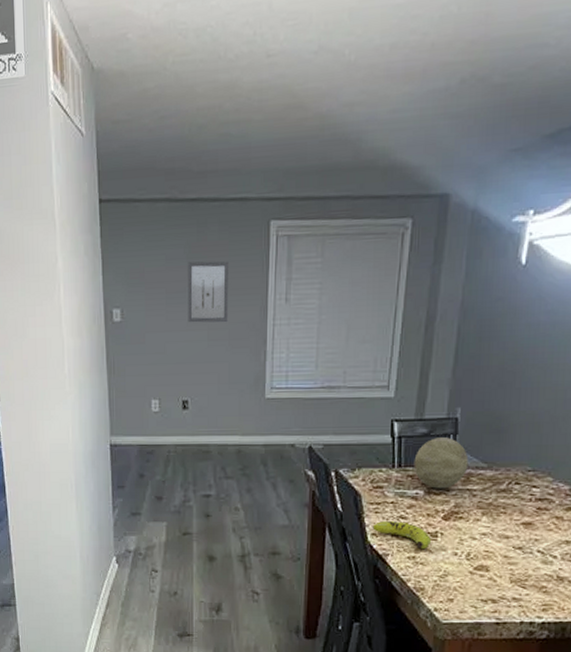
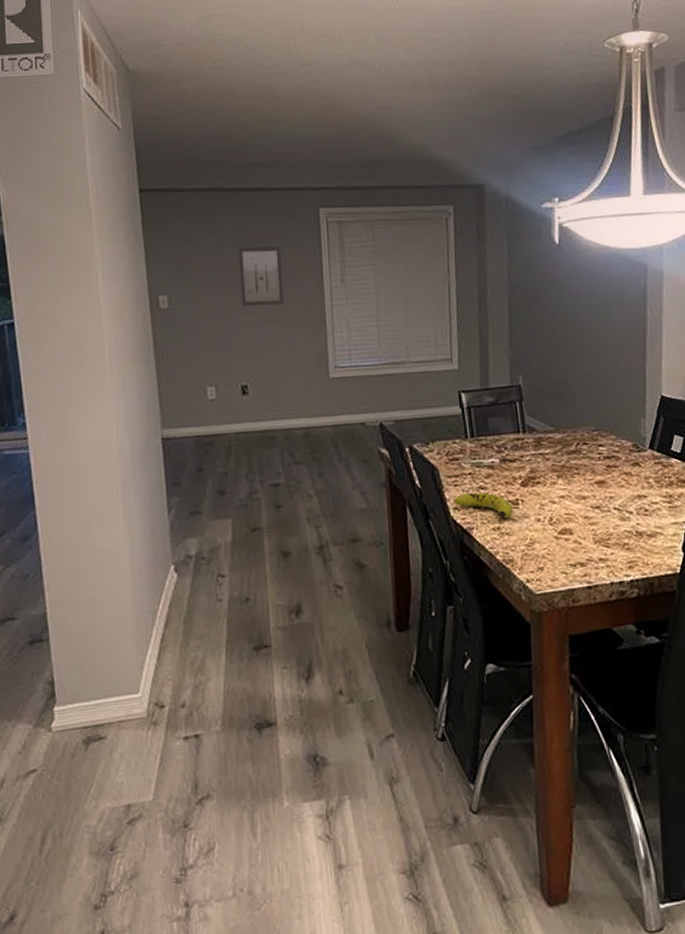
decorative ball: present [414,437,469,489] -> none [485,404,538,456]

